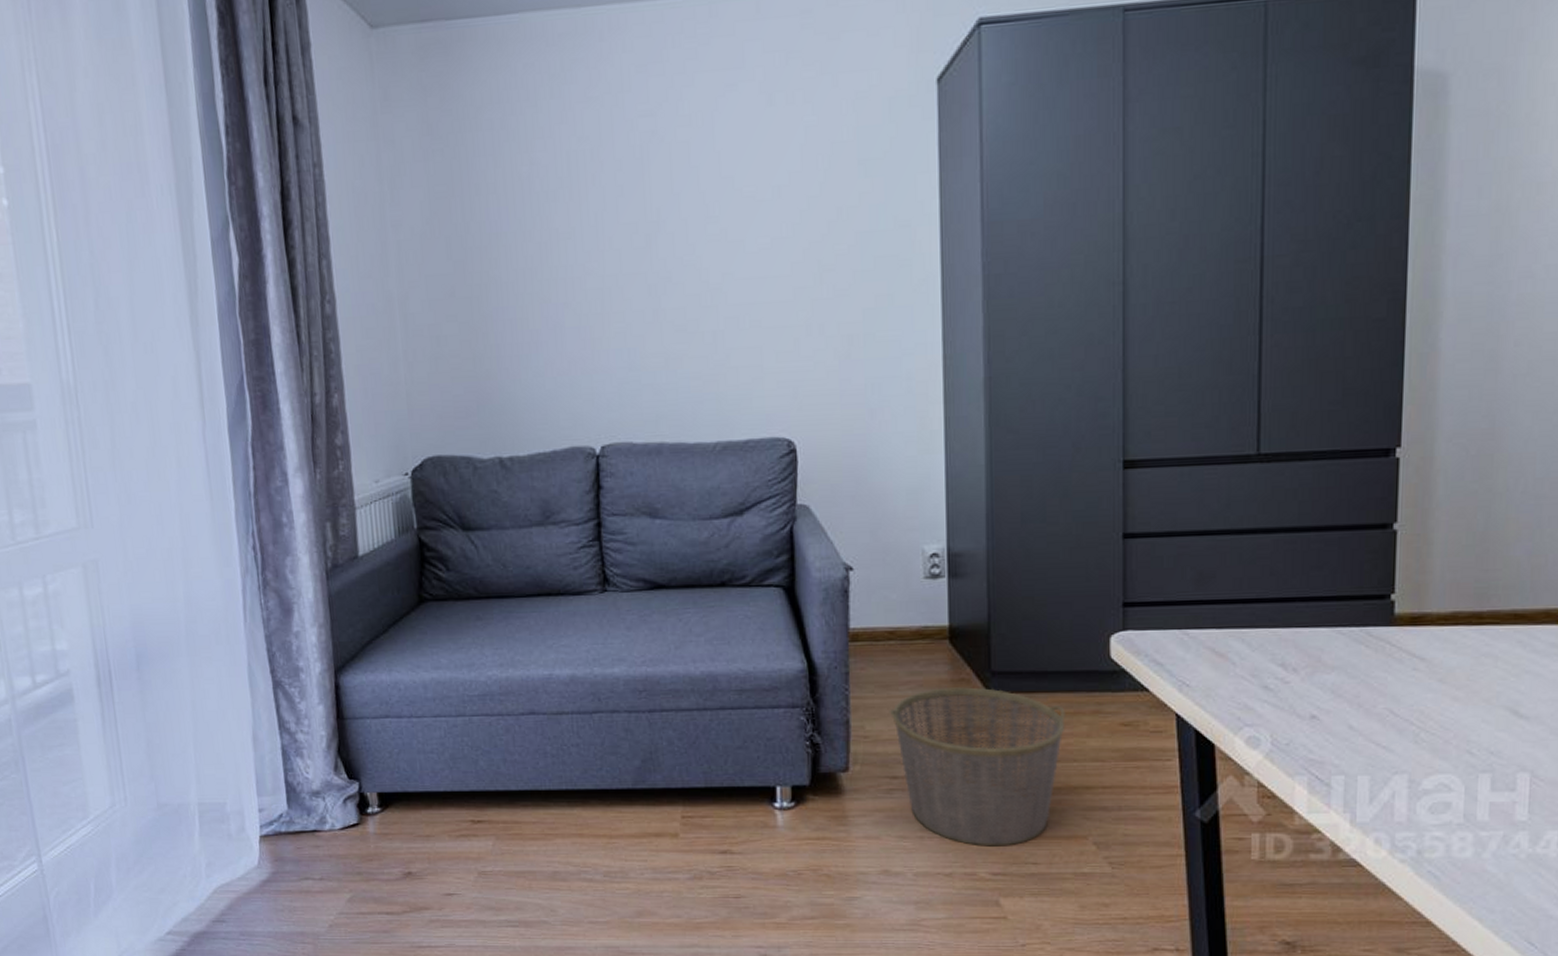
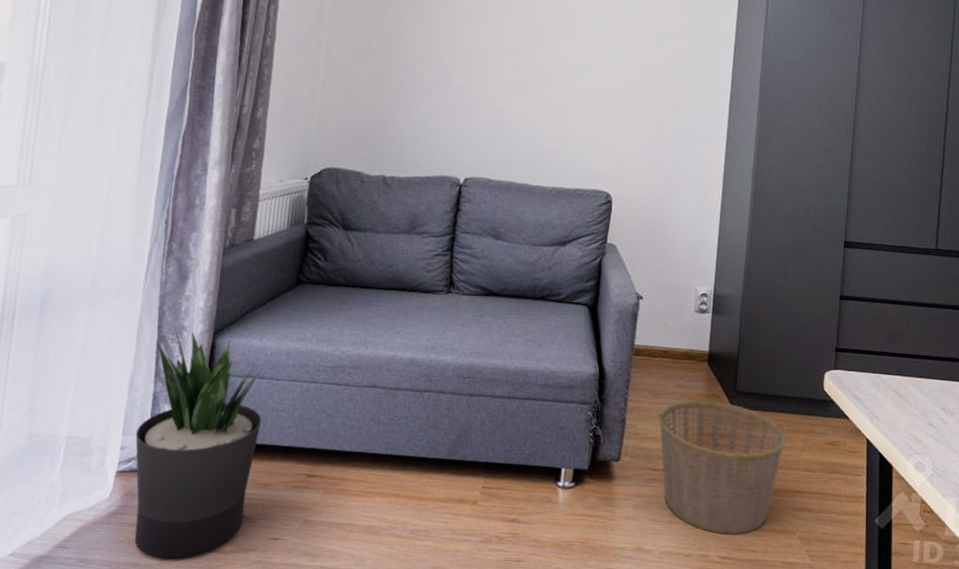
planter: none [271,666,410,924] -> present [134,324,263,559]

